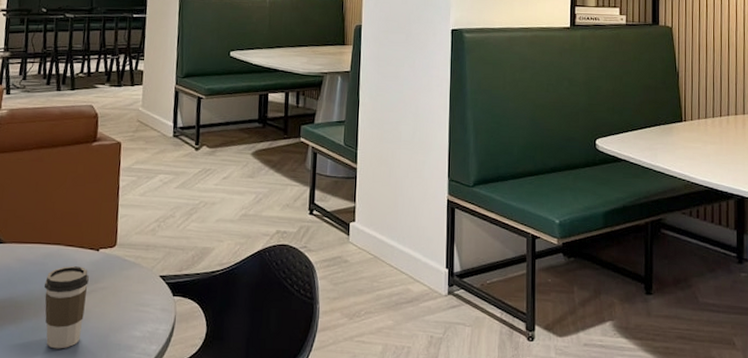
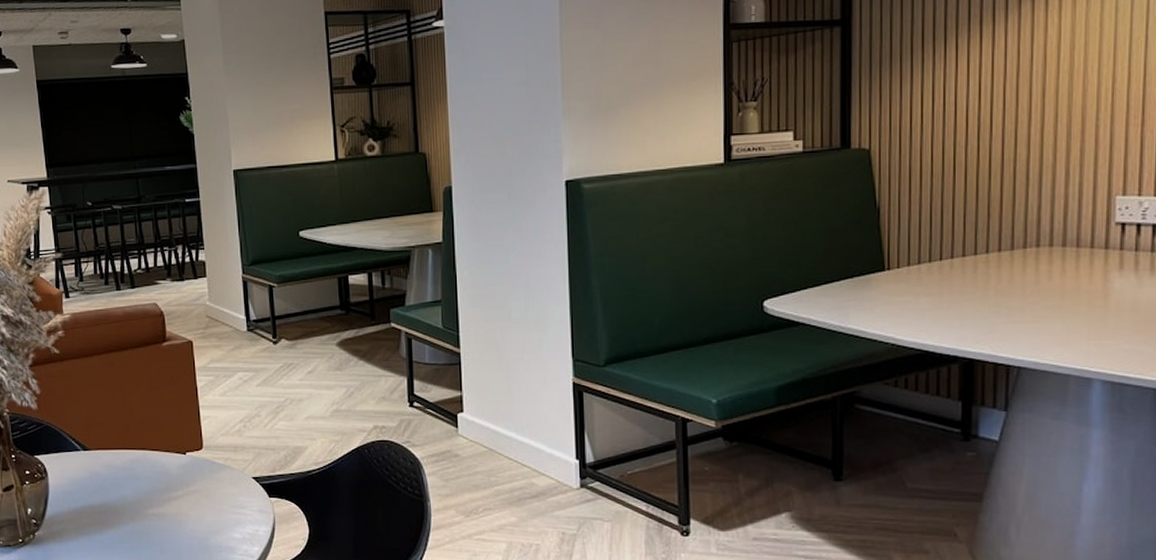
coffee cup: present [44,266,89,349] -> none [136,470,180,552]

